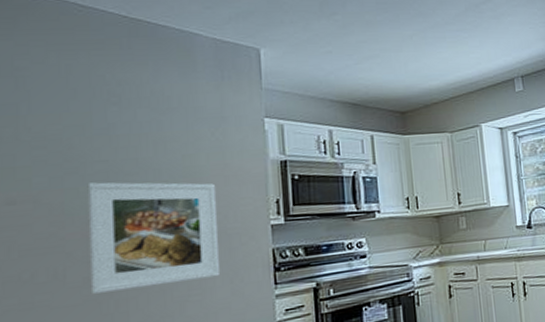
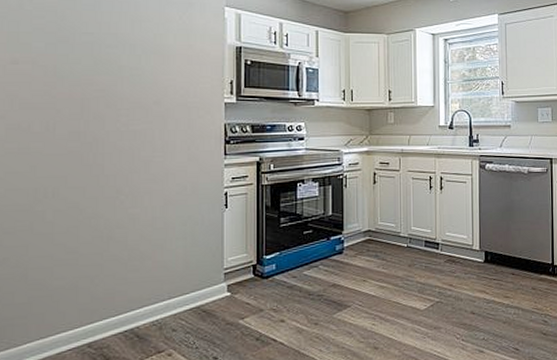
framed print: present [87,181,221,294] -> none [74,51,181,146]

